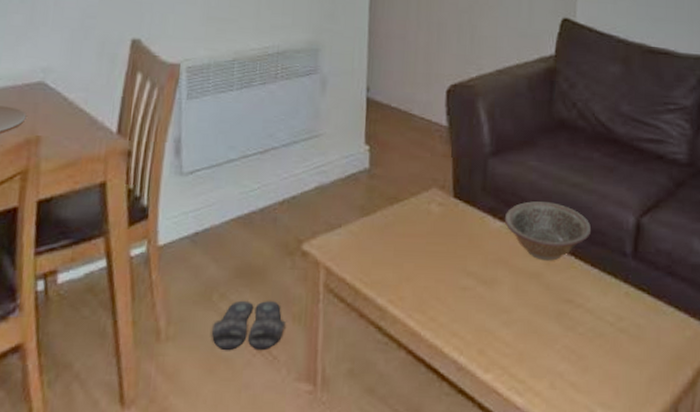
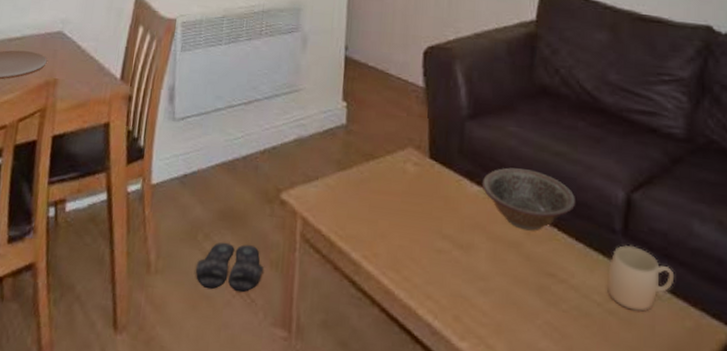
mug: none [619,266,677,327] -> present [607,245,675,312]

